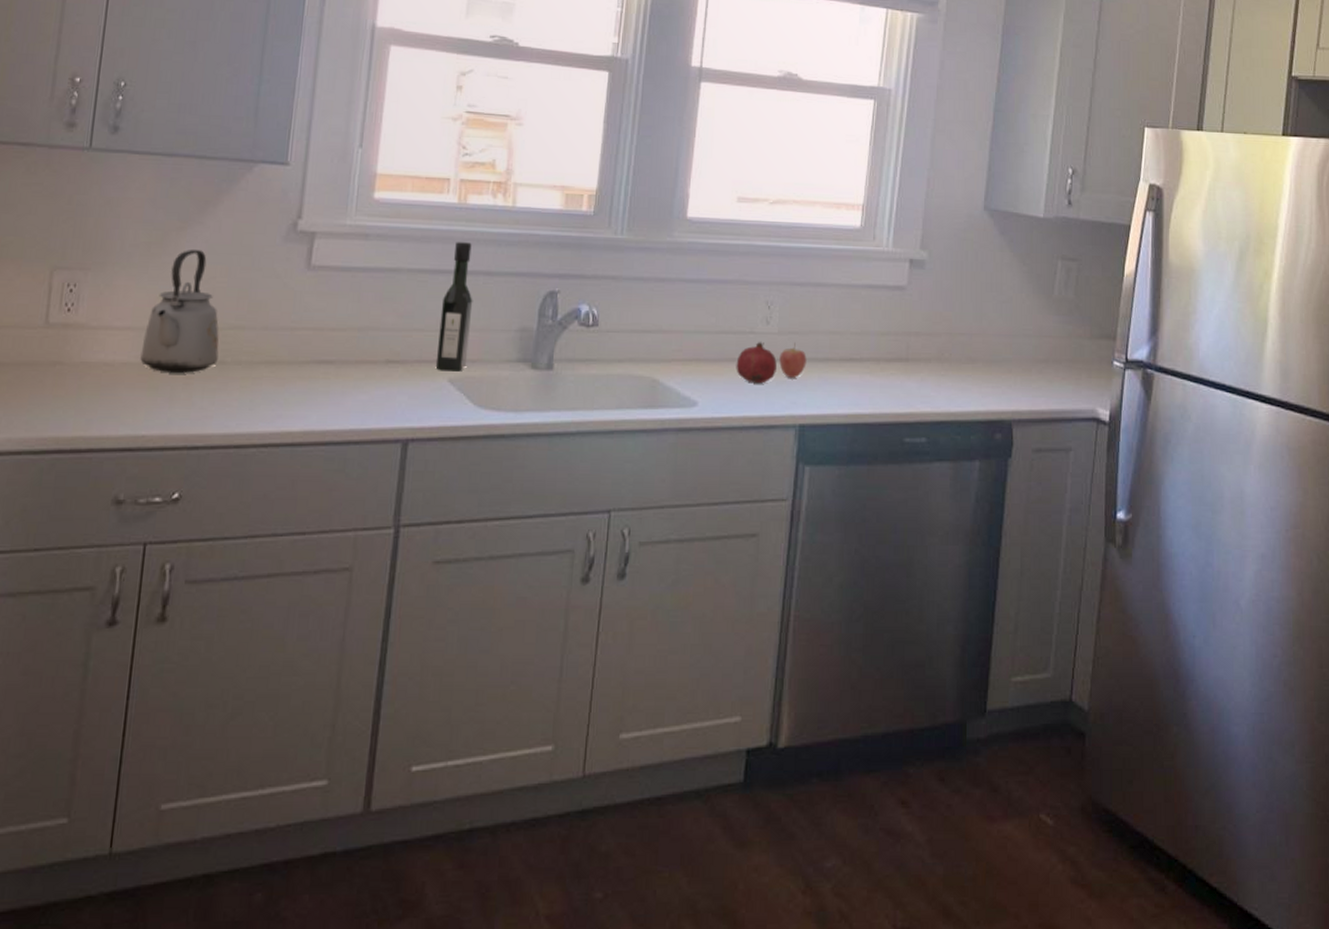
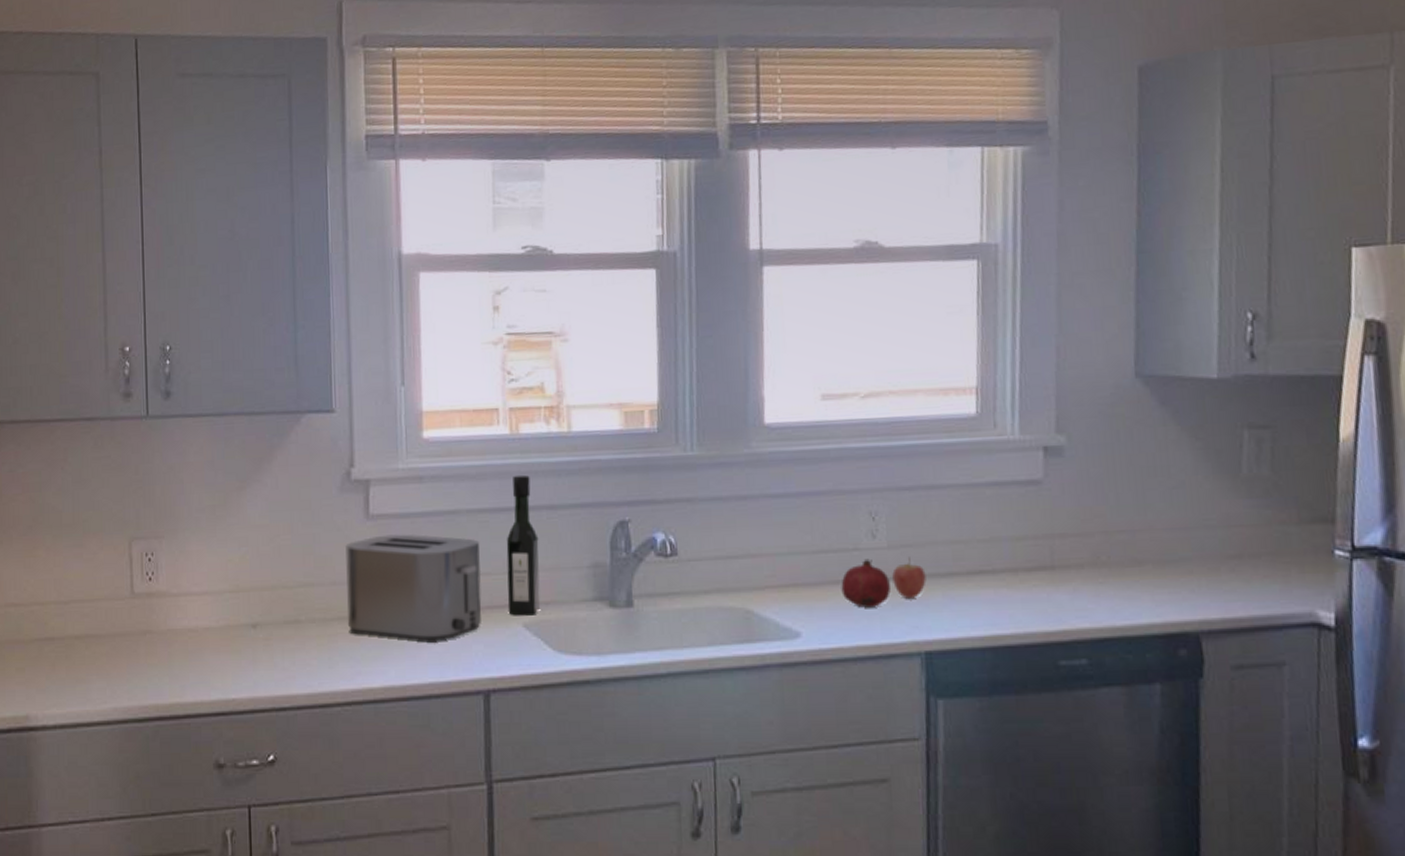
kettle: present [140,249,219,373] -> none [220,508,293,635]
toaster: none [274,286,417,391] -> present [345,534,482,643]

